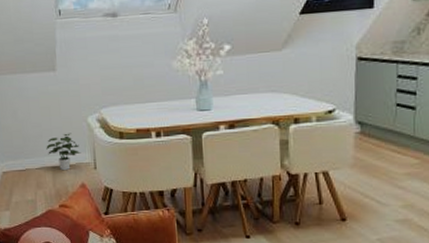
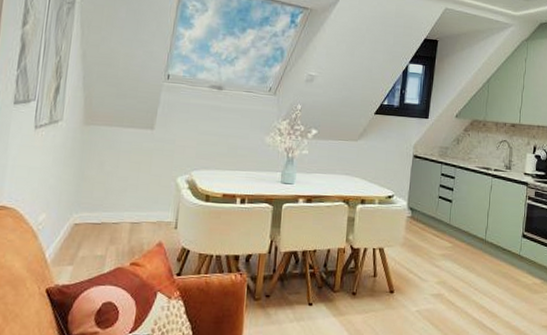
potted plant: present [46,133,81,171] -> none [128,190,164,228]

